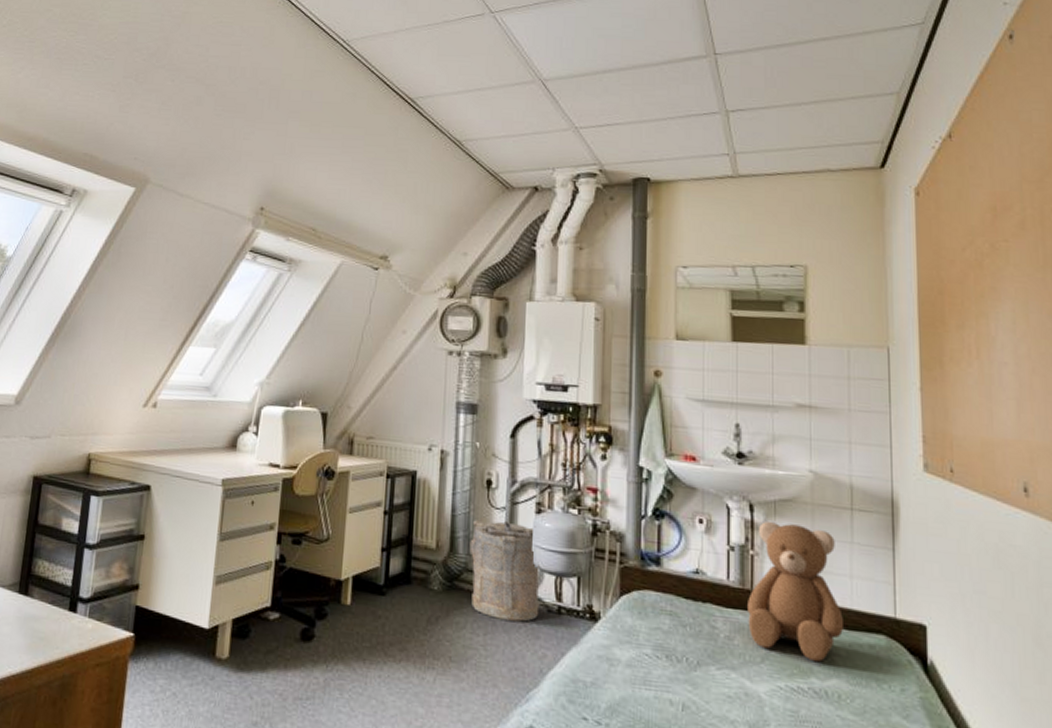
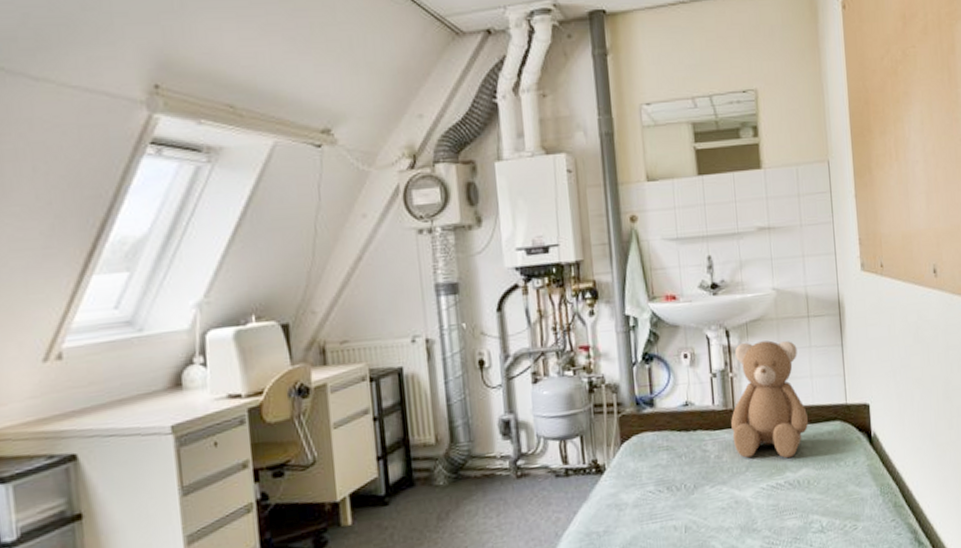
laundry hamper: present [469,519,540,622] -> none [470,396,548,498]

